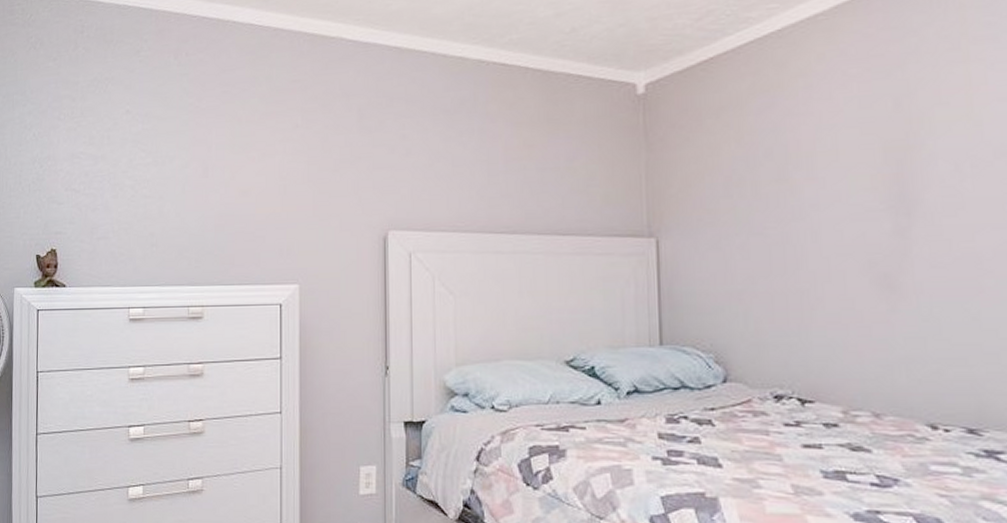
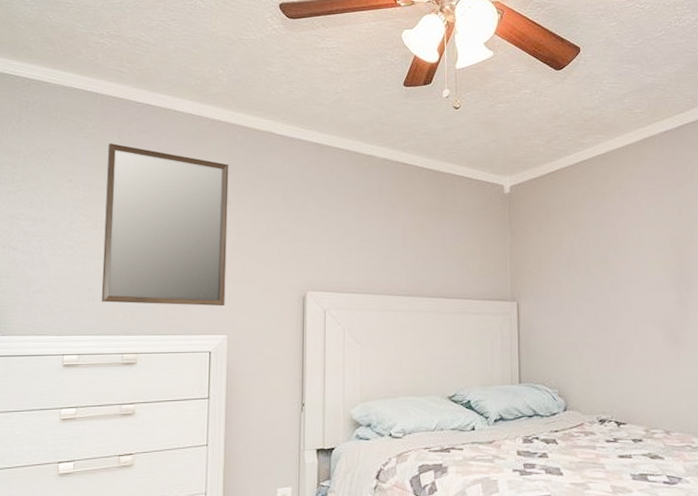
home mirror: none [164,66,296,251] -> present [101,143,229,307]

